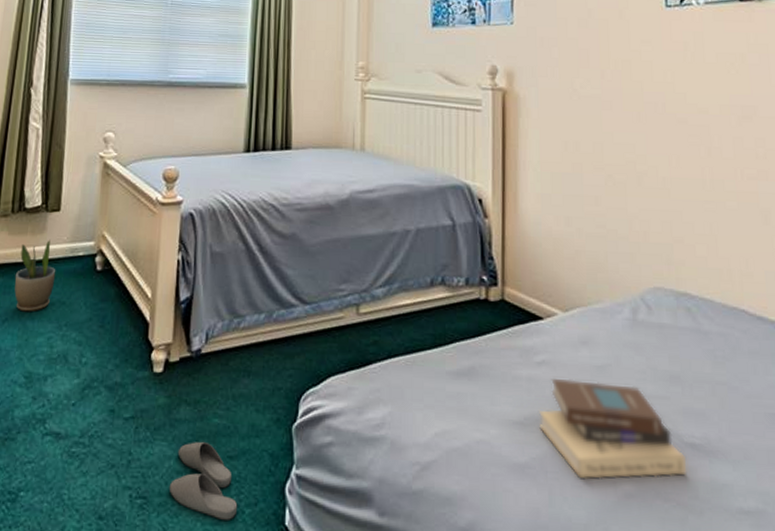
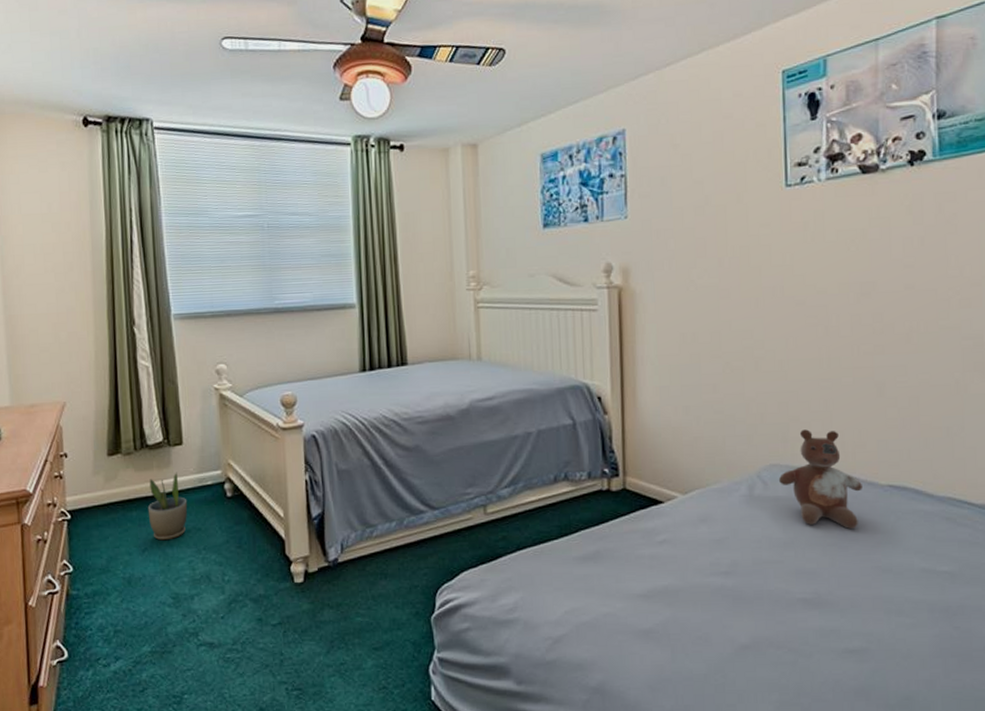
slippers: present [169,441,238,520] -> none [321,637,387,701]
books: present [539,379,688,480] -> none [661,553,799,638]
stuffed bear: none [663,252,752,367] -> present [778,429,862,529]

